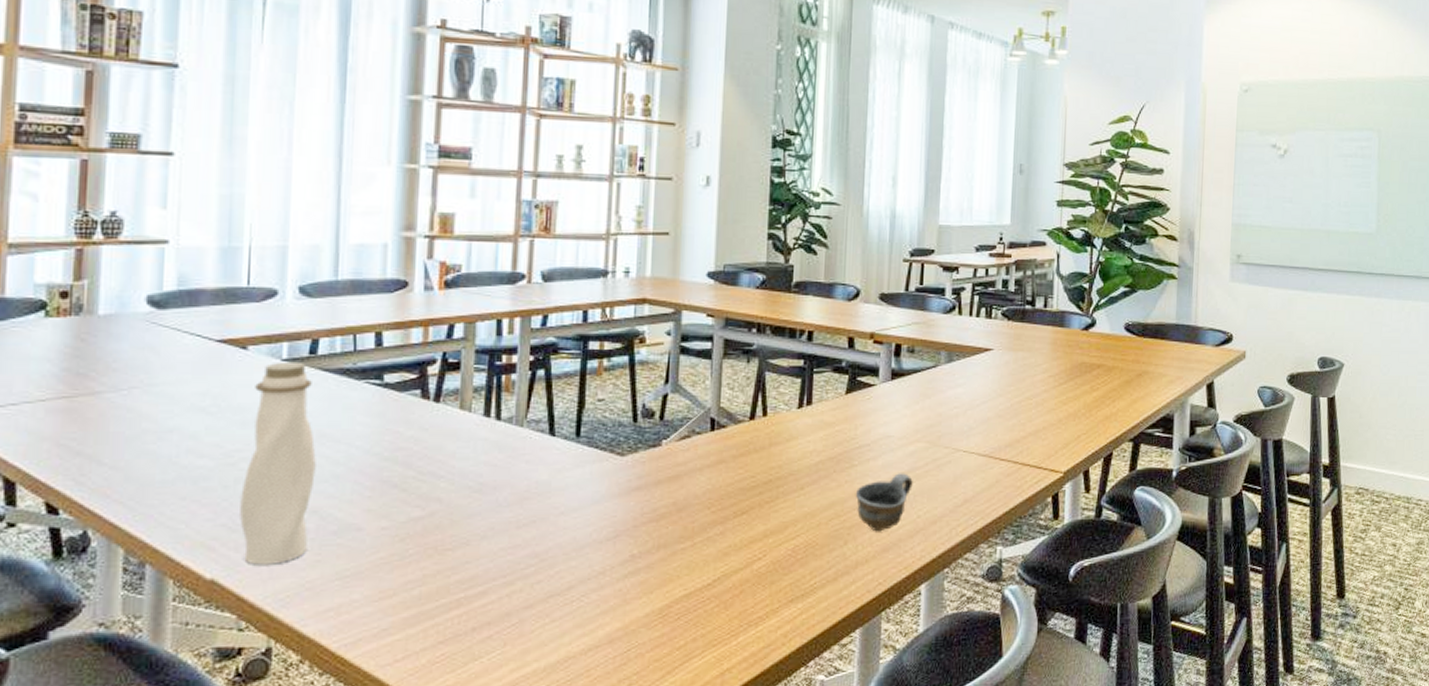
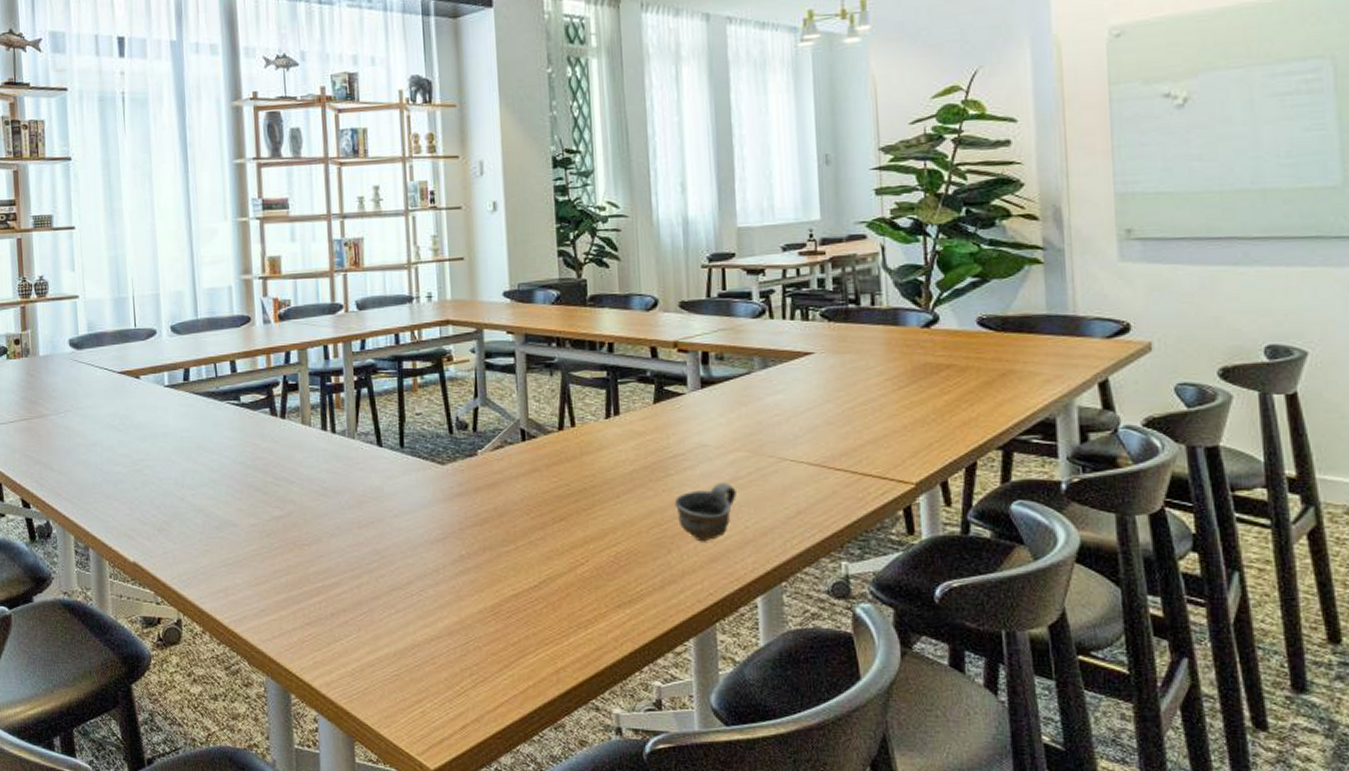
water bottle: present [240,361,316,565] -> none [147,387,198,552]

